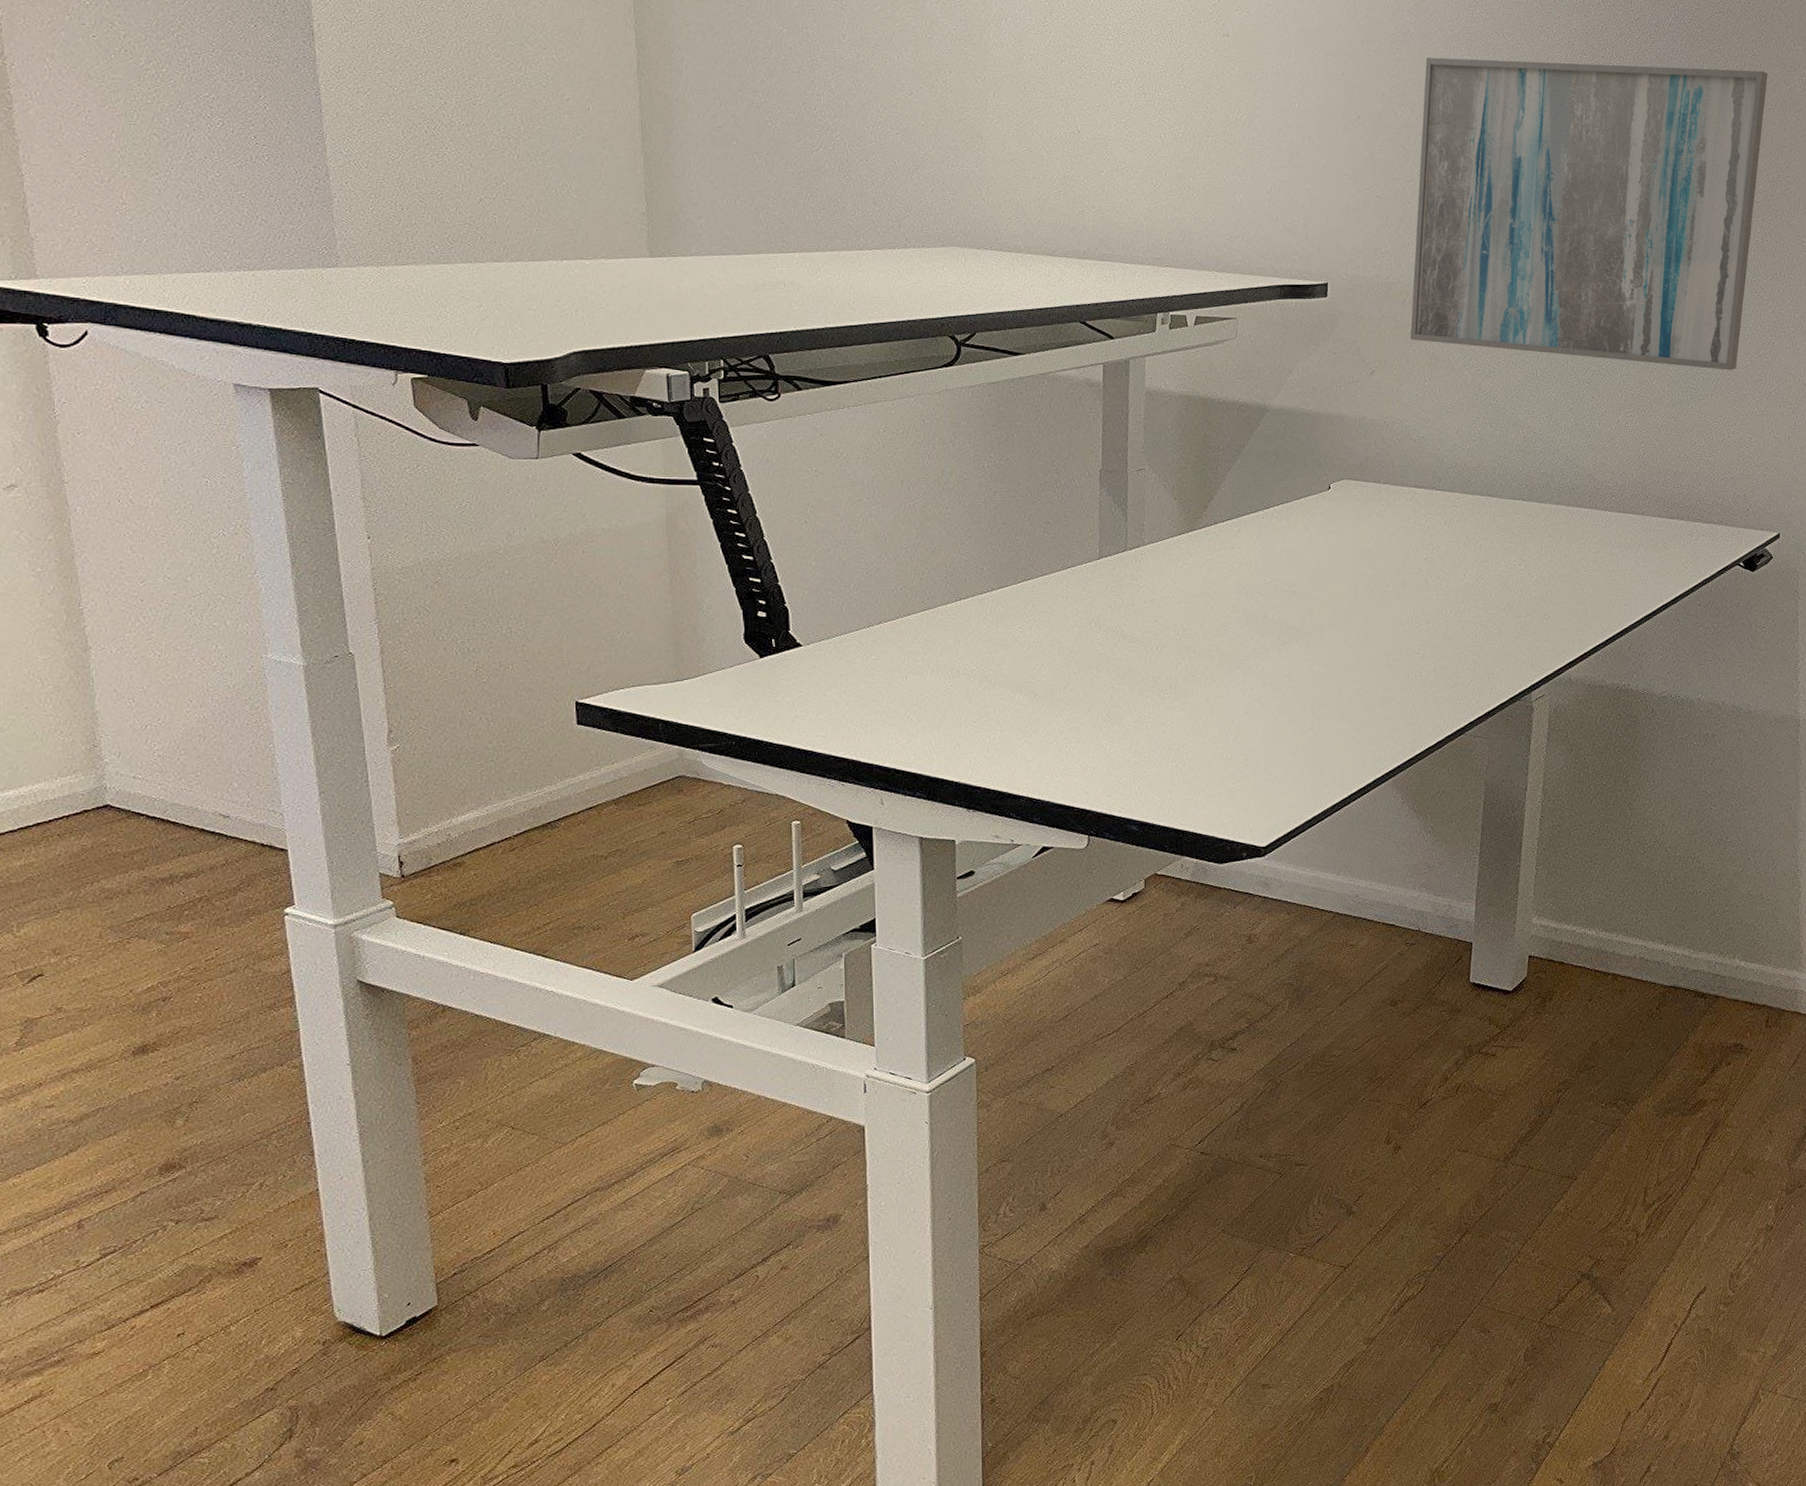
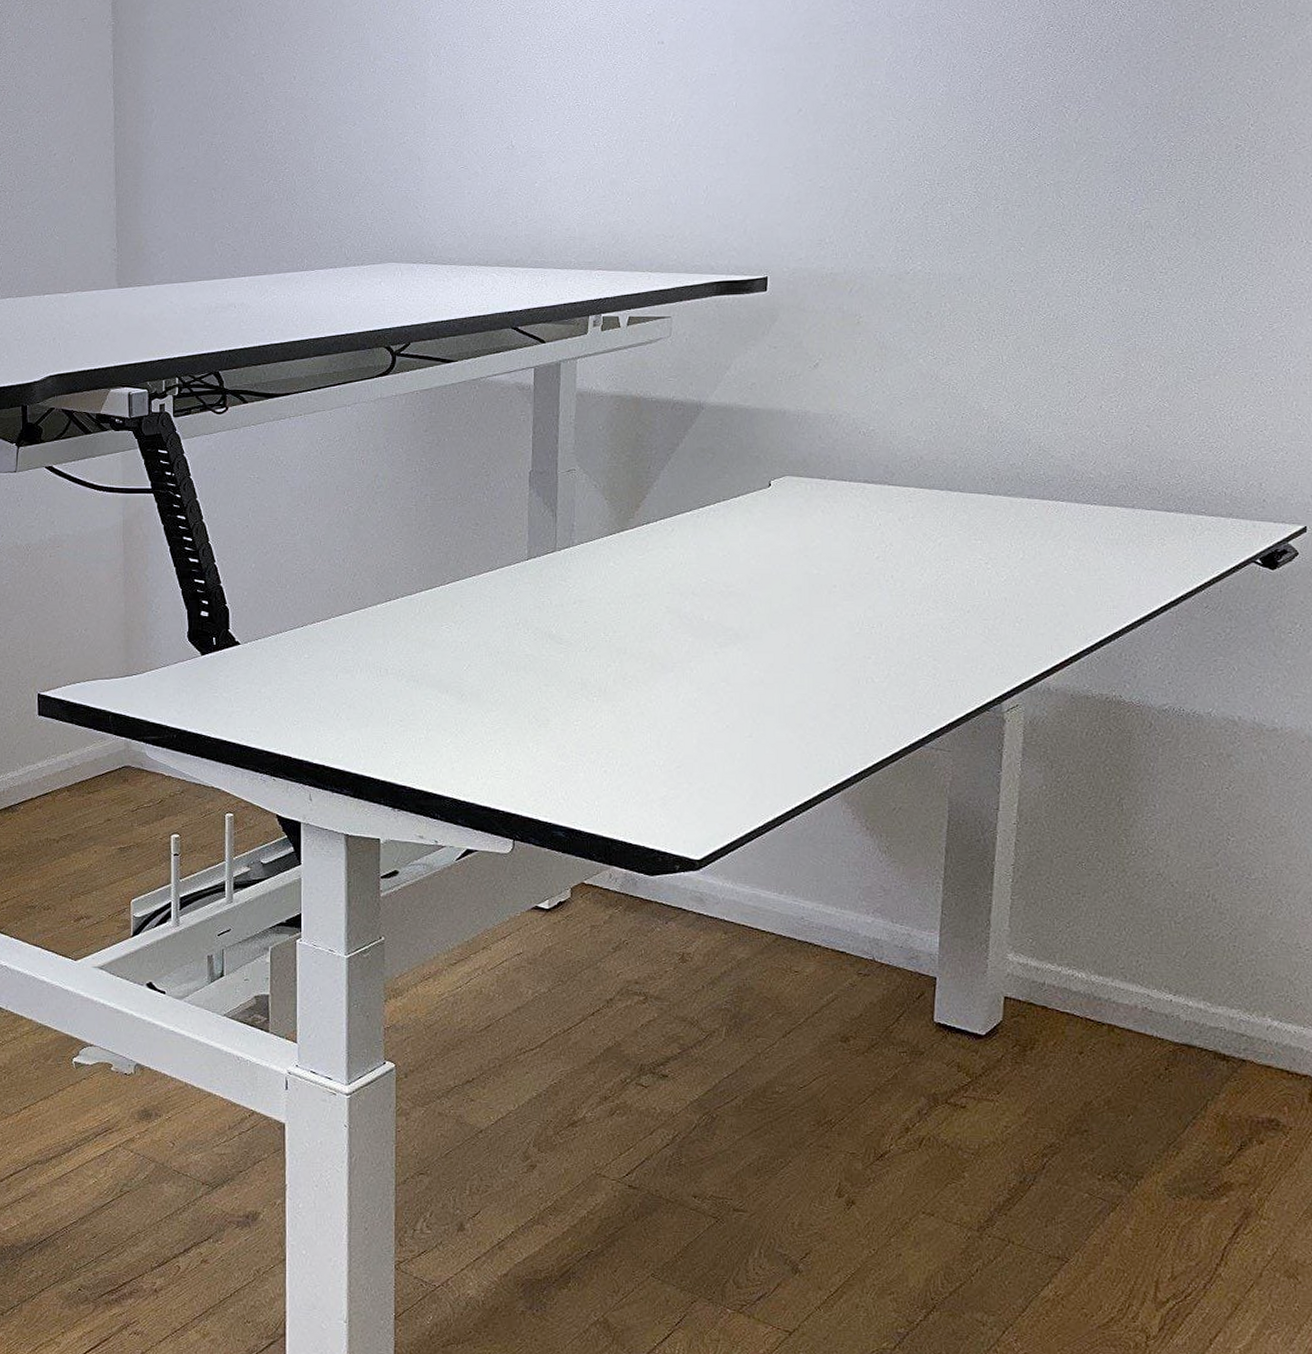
wall art: present [1410,57,1768,370] -> none [858,24,1273,347]

